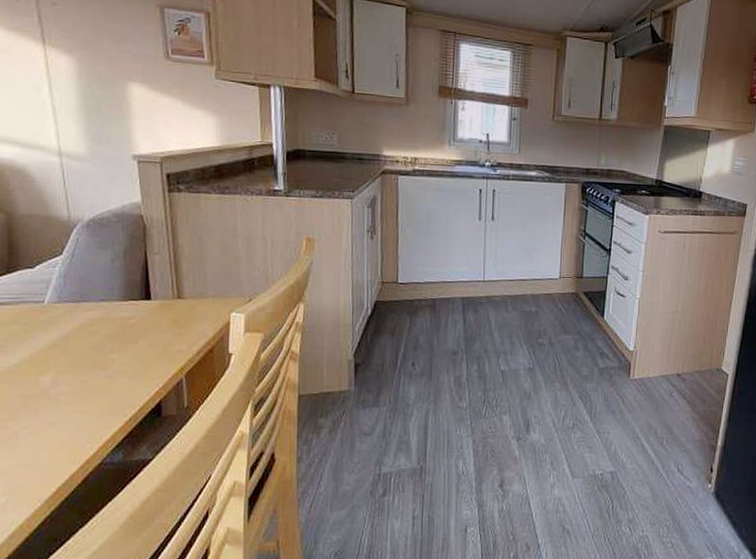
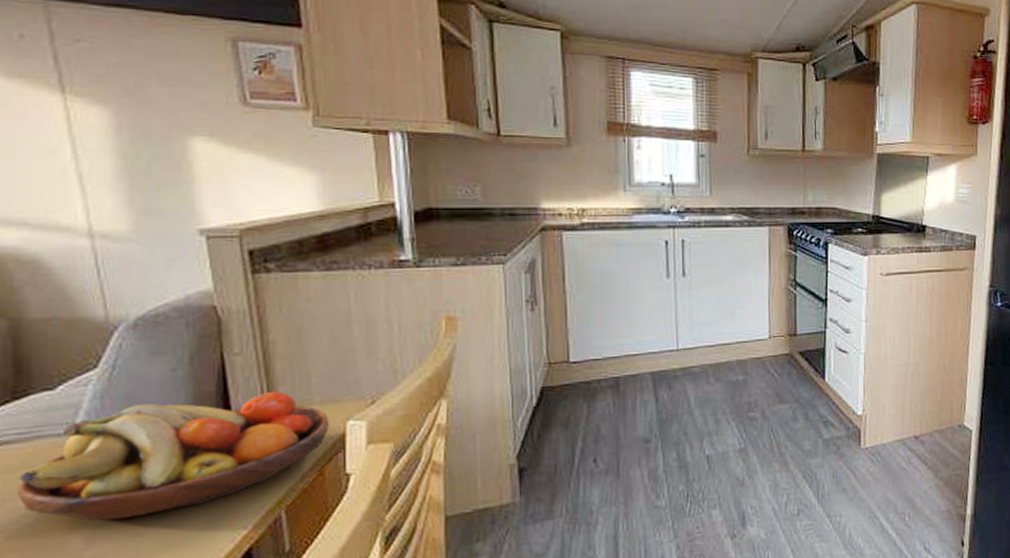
fruit bowl: none [8,285,218,369] -> present [16,392,329,521]

